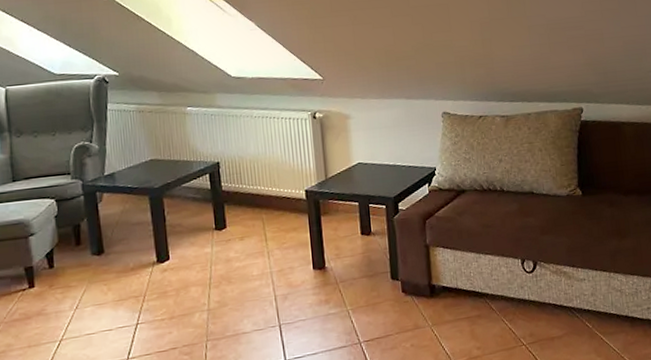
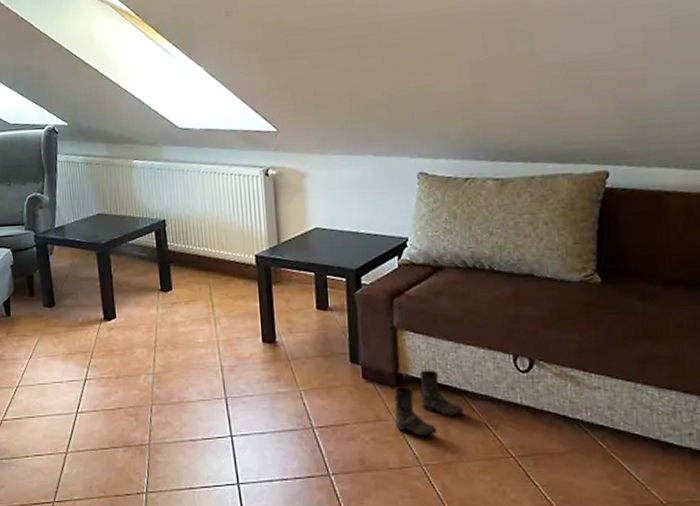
boots: none [428,278,485,338] -> present [393,370,464,436]

